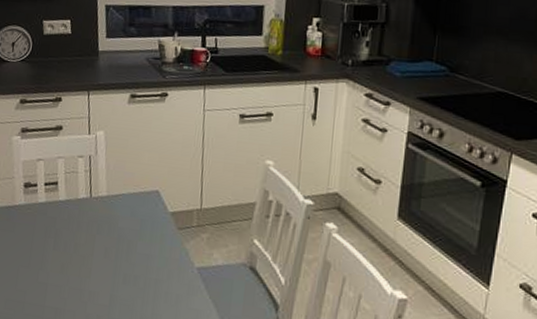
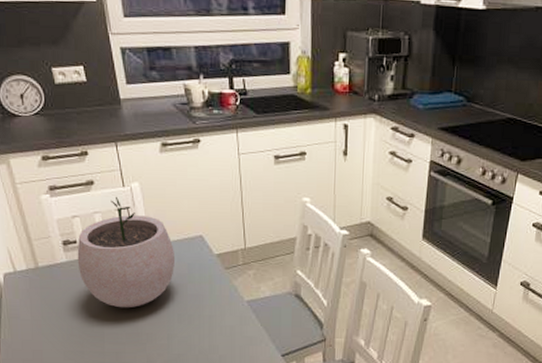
plant pot: none [34,143,129,261] -> present [77,196,174,308]

